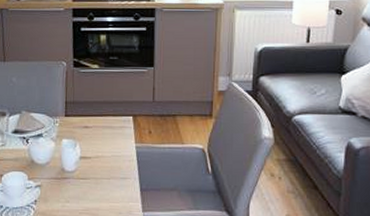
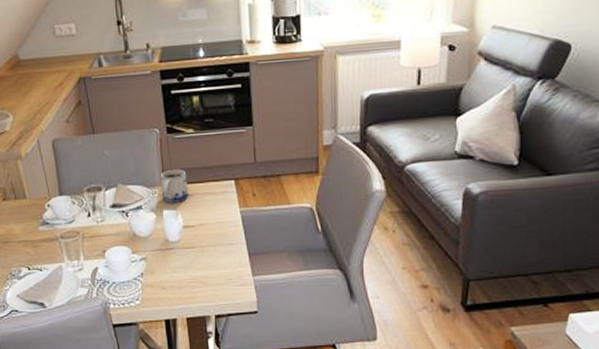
mug: none [62,101,88,134] -> present [160,169,188,203]

